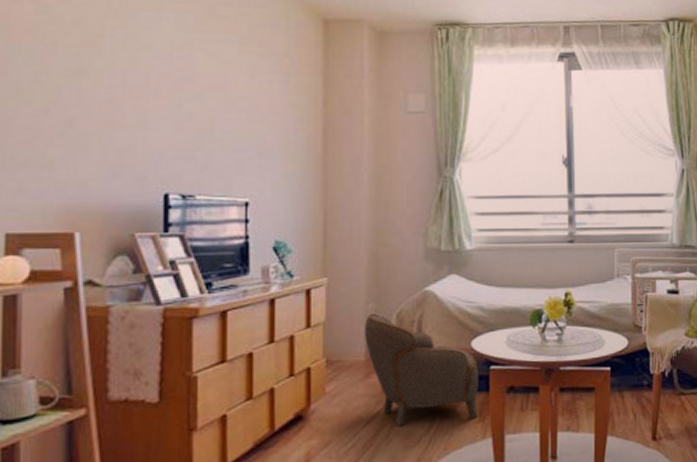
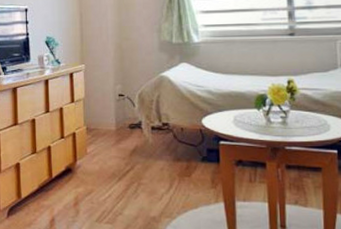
armchair: present [365,314,478,427] -> none [114,94,211,185]

